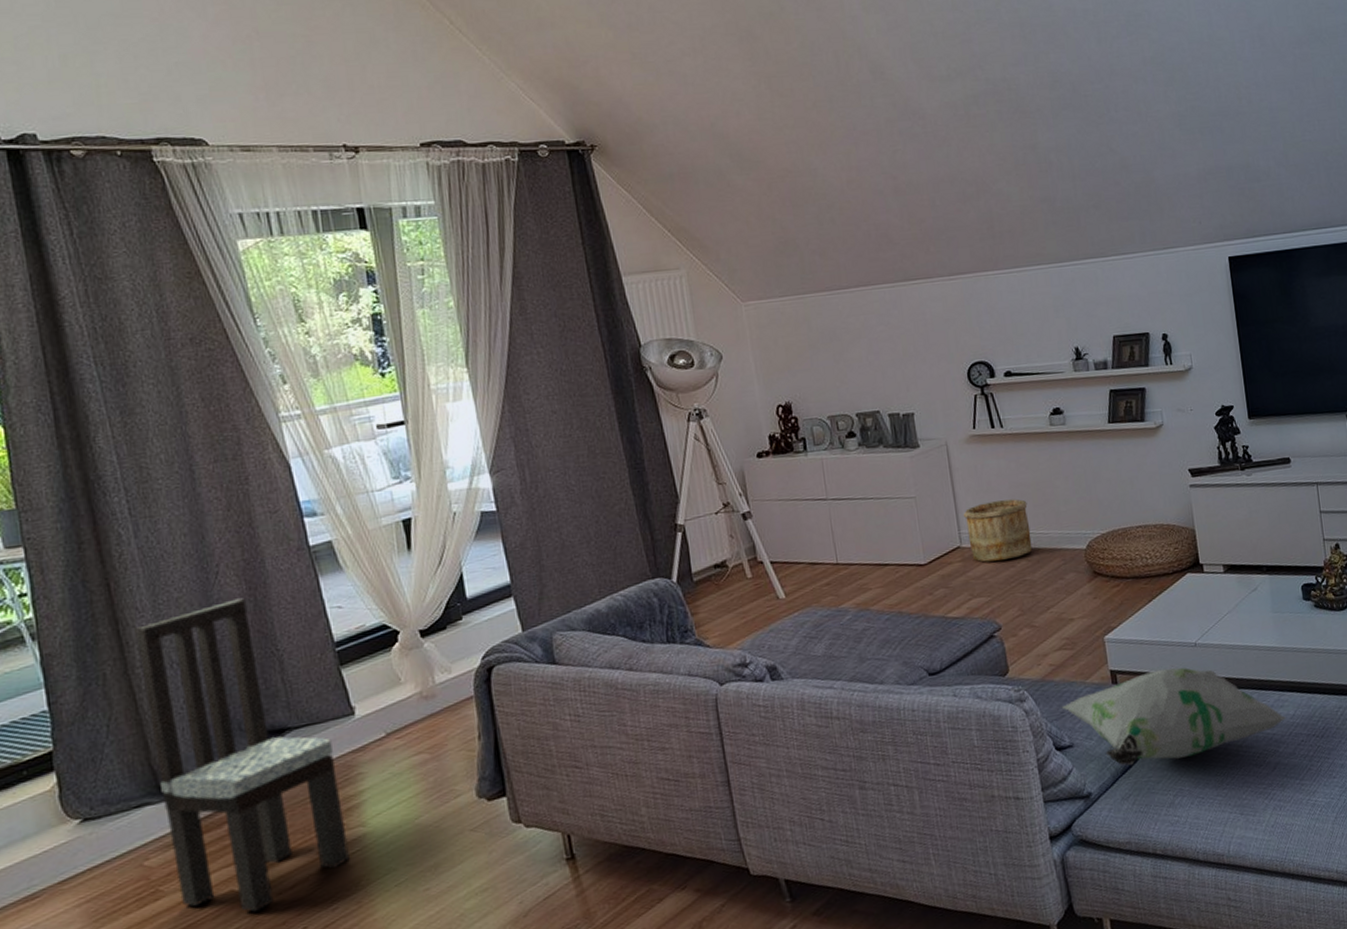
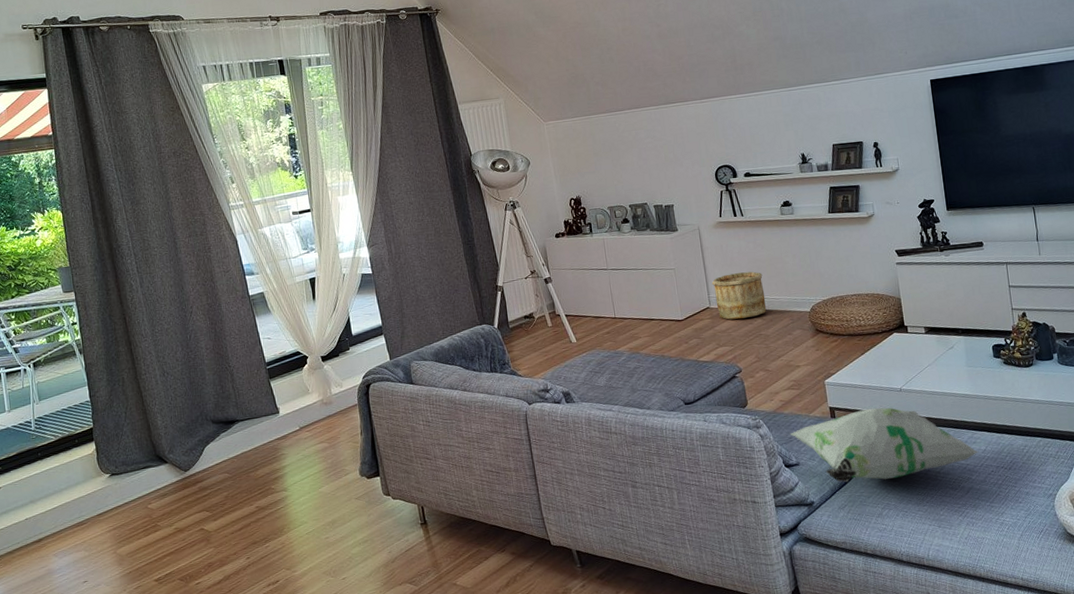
dining chair: present [134,598,350,912] -> none [141,330,277,544]

